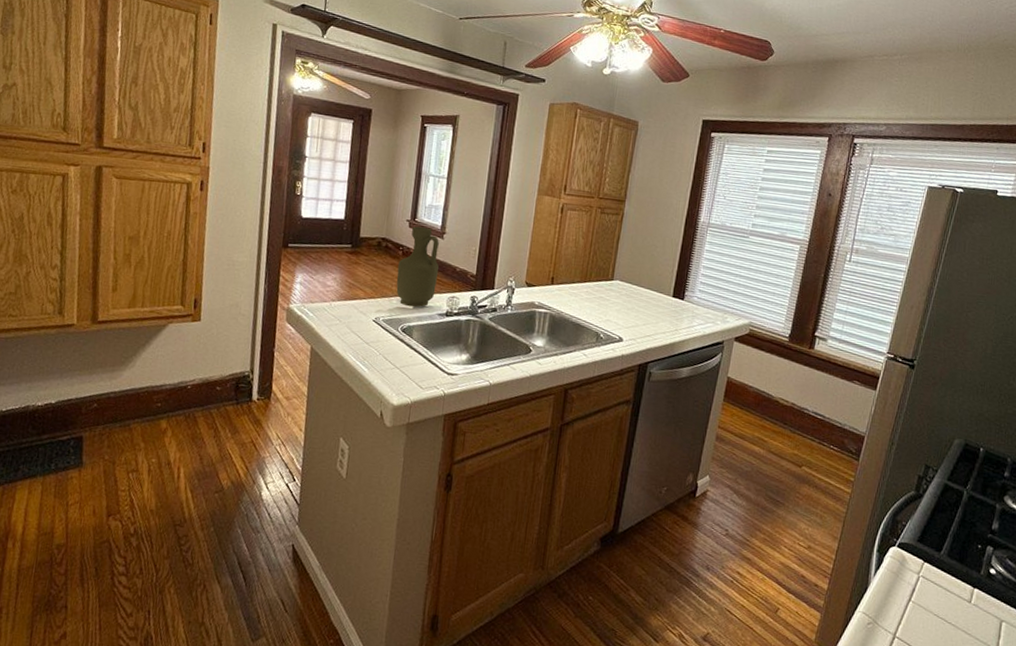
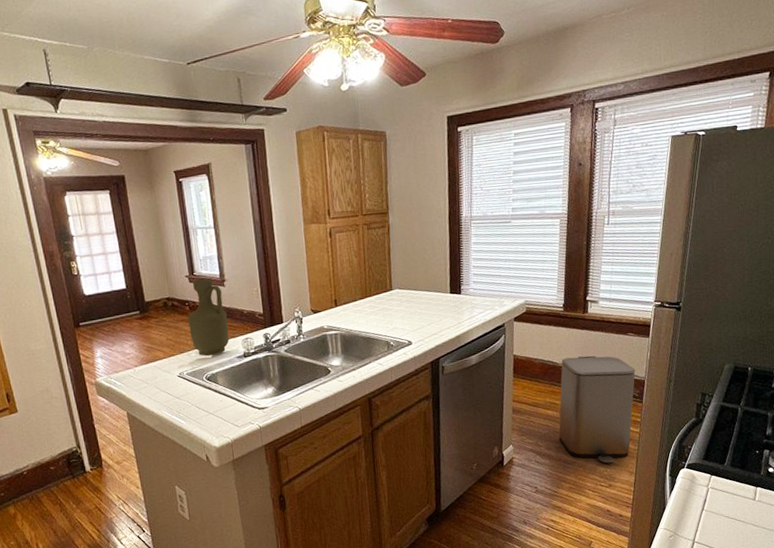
pedal bin: none [761,392,856,521] -> present [558,355,636,463]

